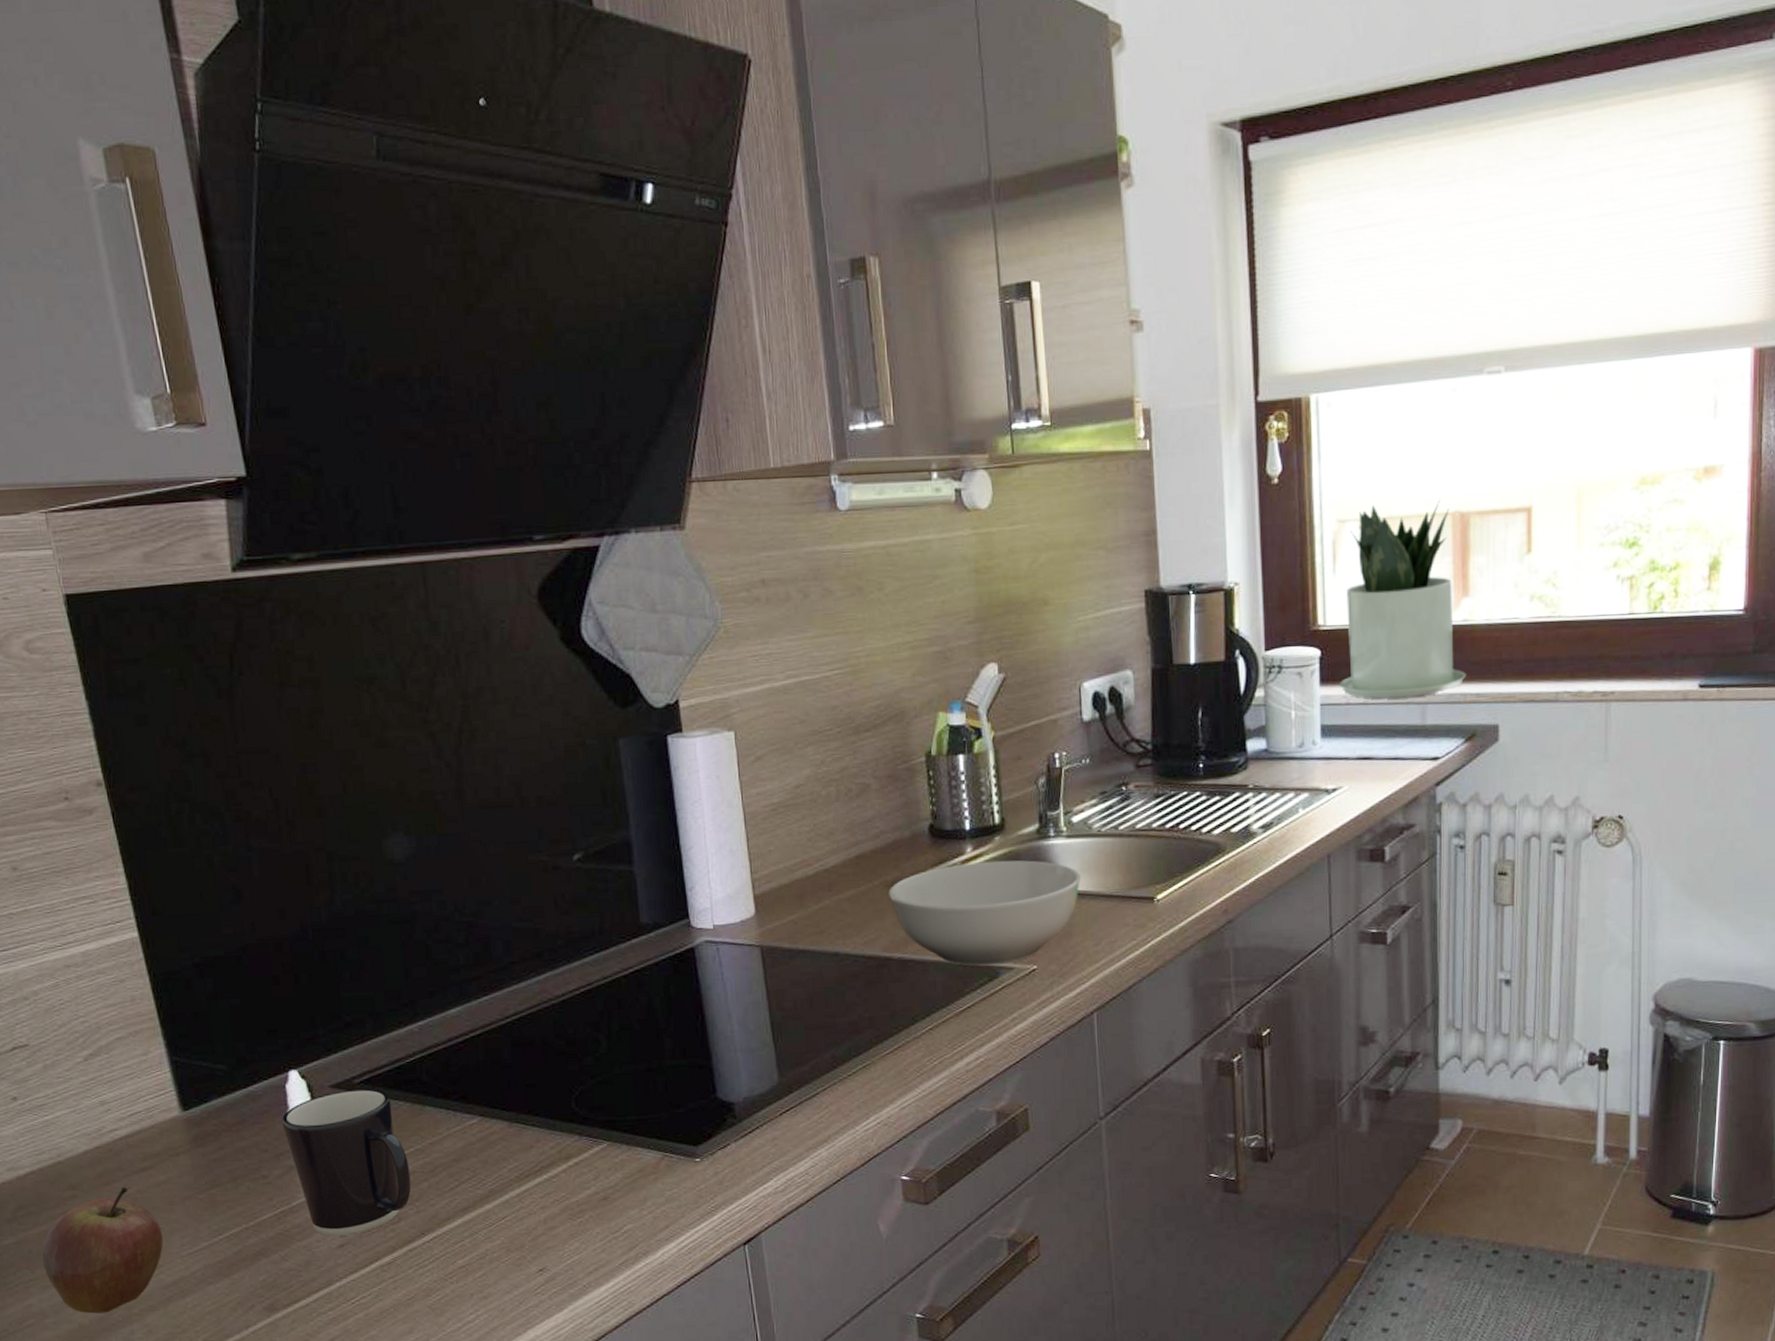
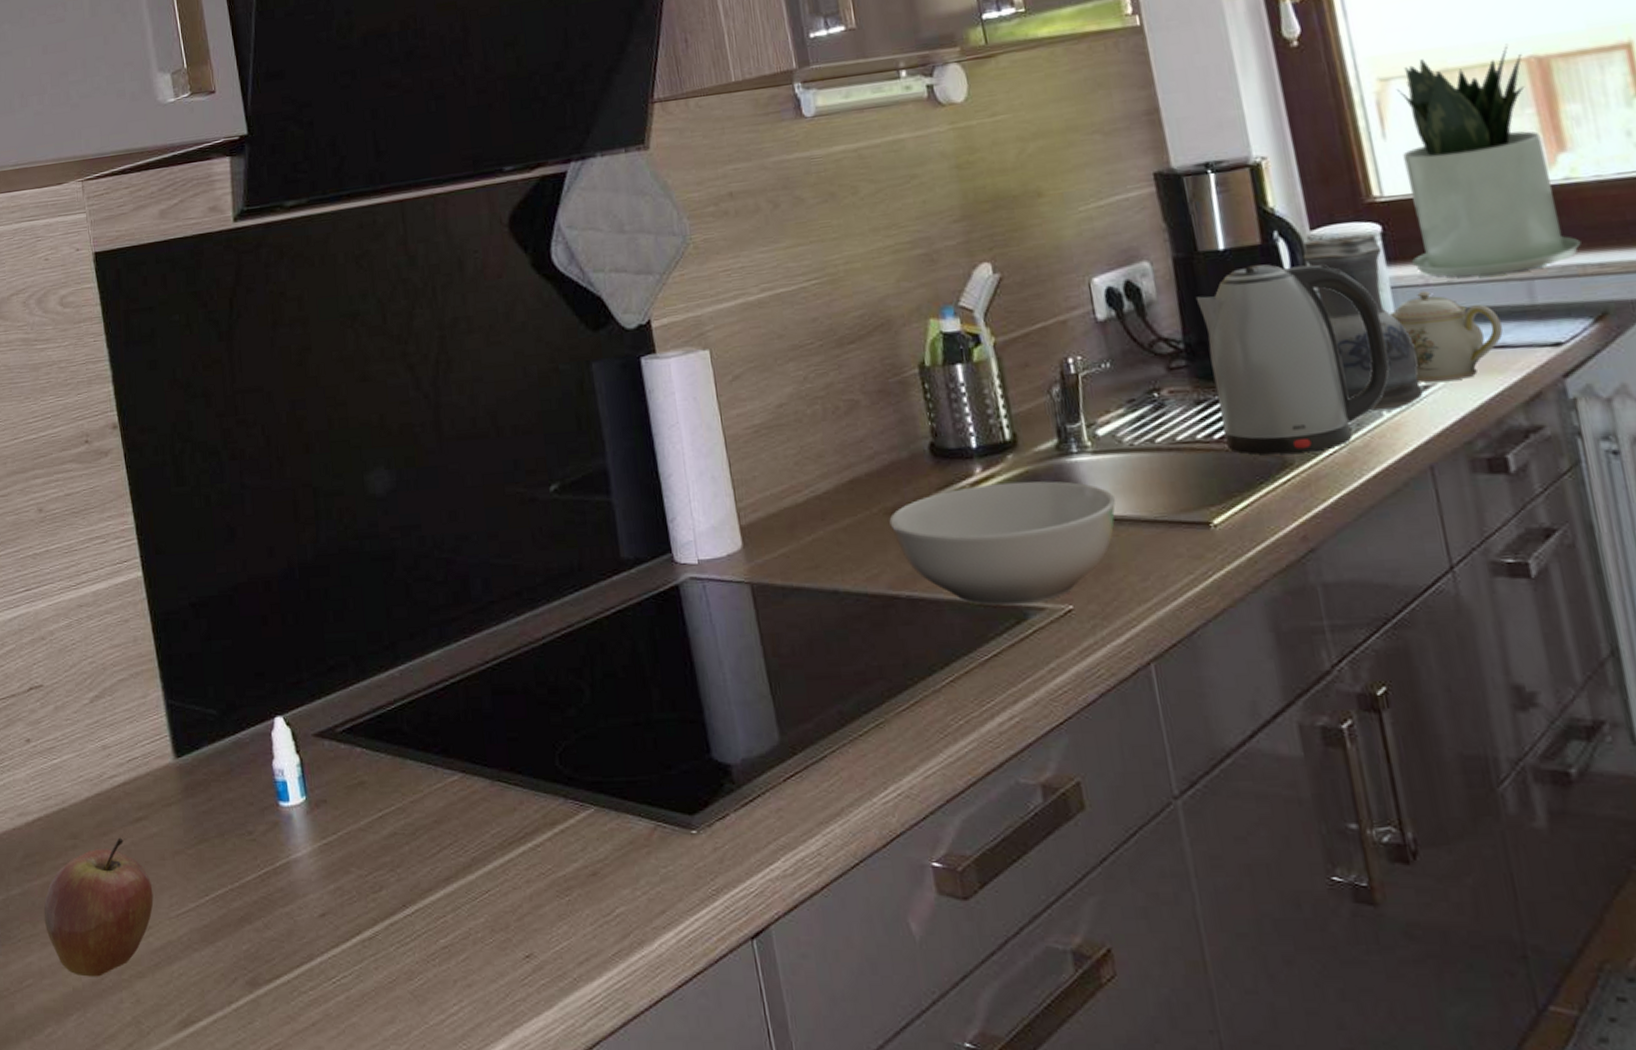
mug: present [281,1088,412,1237] -> none [267,738,393,904]
kettle: none [1166,678,1310,842] -> present [1195,263,1389,455]
ceramic jug: none [1256,657,1332,808] -> present [1302,234,1423,411]
teapot: none [1317,709,1398,787] -> present [1390,290,1503,383]

